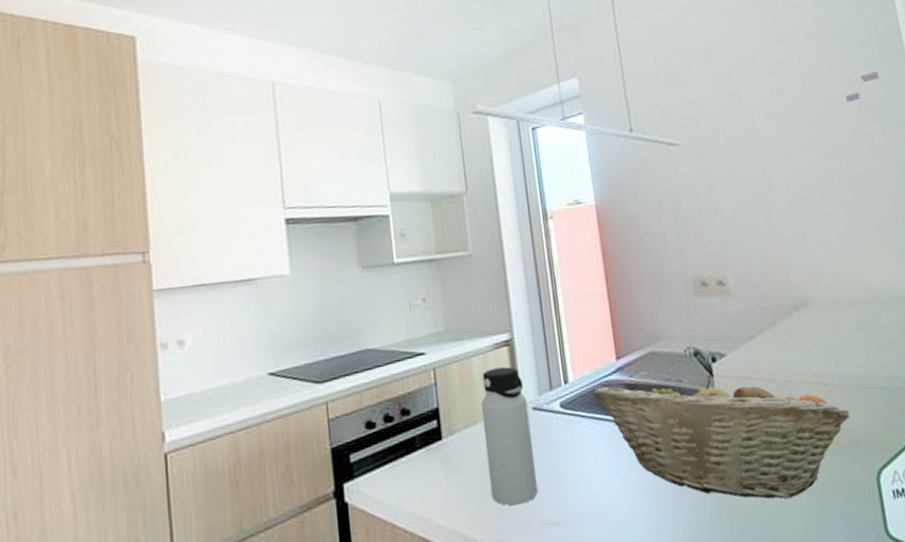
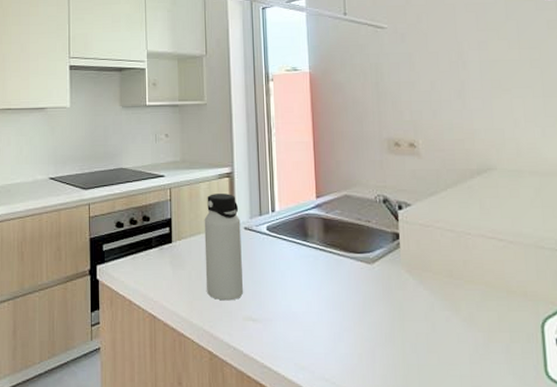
fruit basket: present [592,375,850,499] -> none [293,218,520,330]

